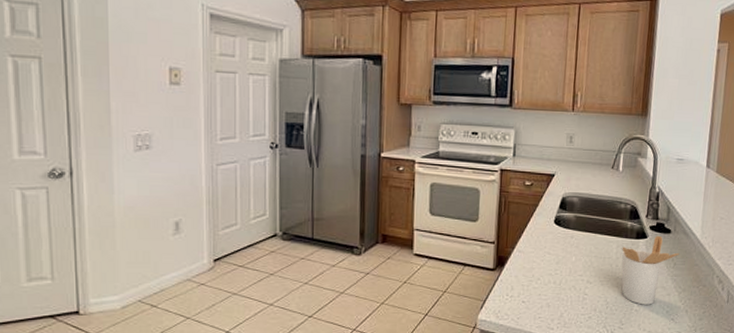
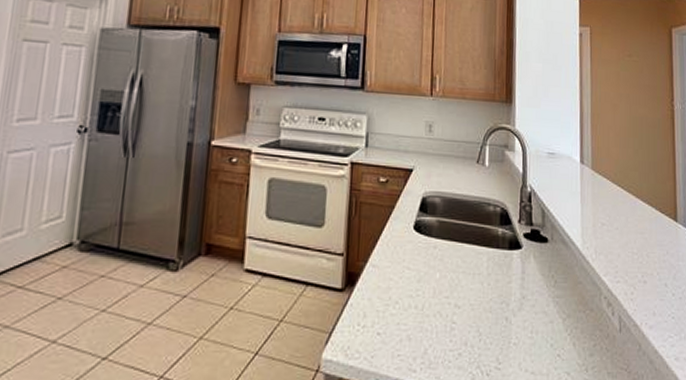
utensil holder: present [621,235,680,305] -> none [493,245,560,336]

